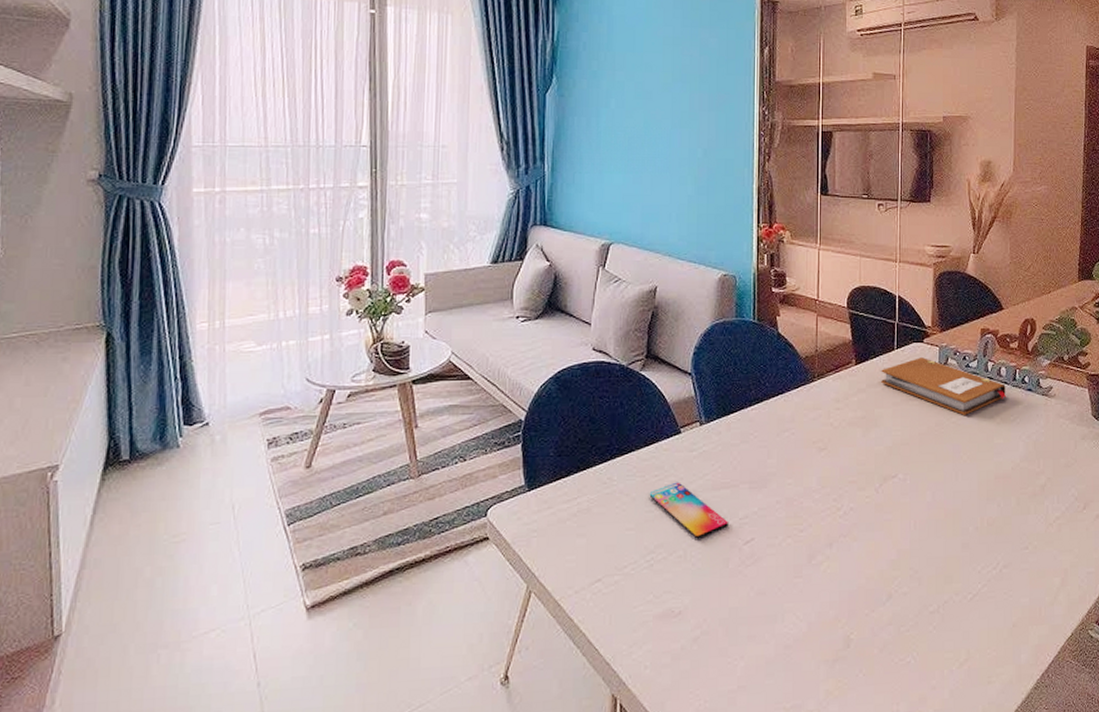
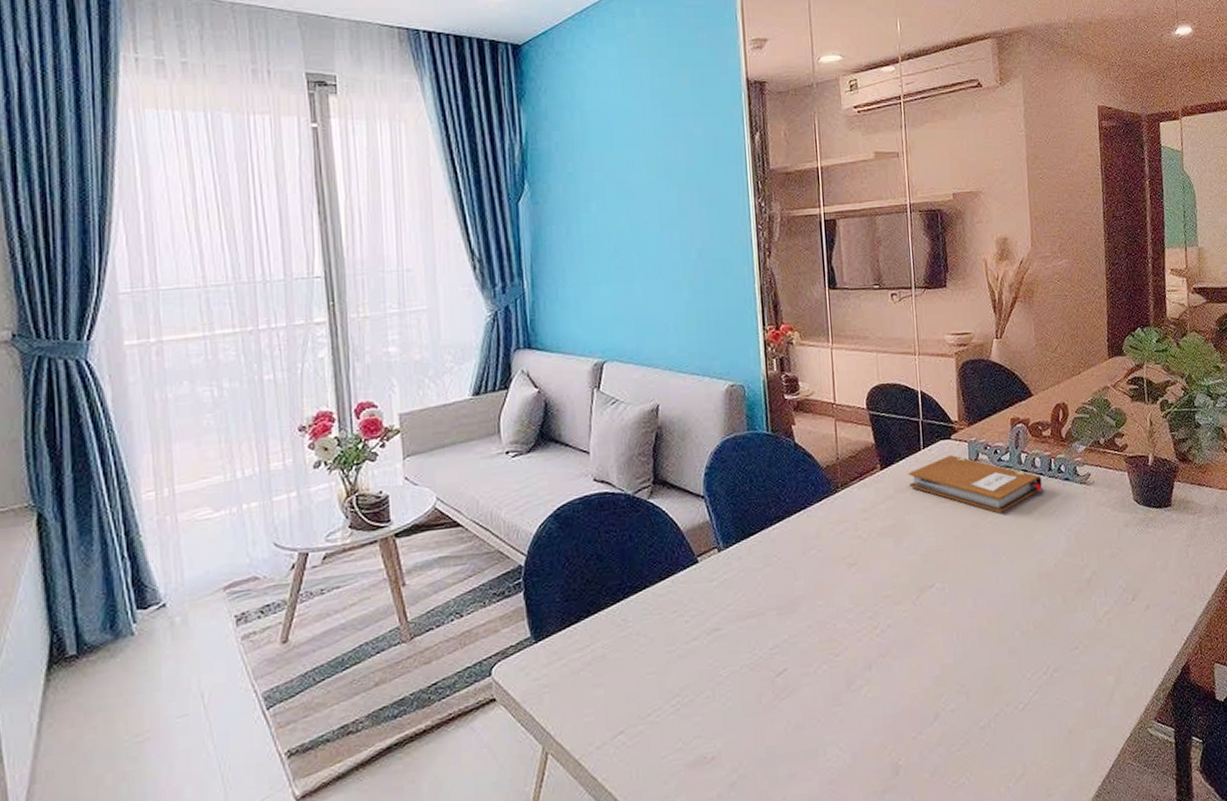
smartphone: present [649,482,728,539] -> none [669,616,758,676]

